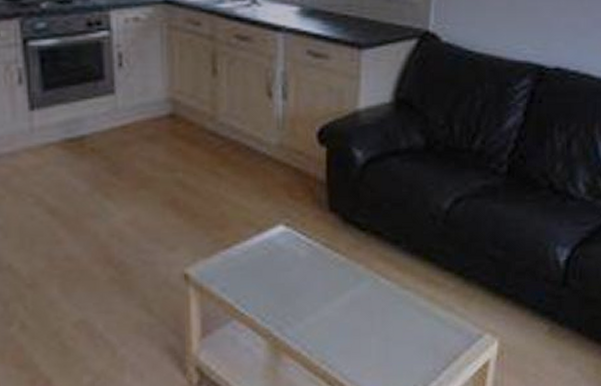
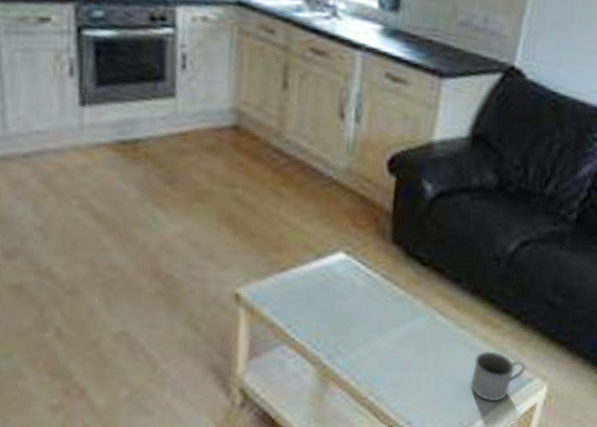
mug: none [420,310,474,361] -> present [470,351,526,401]

